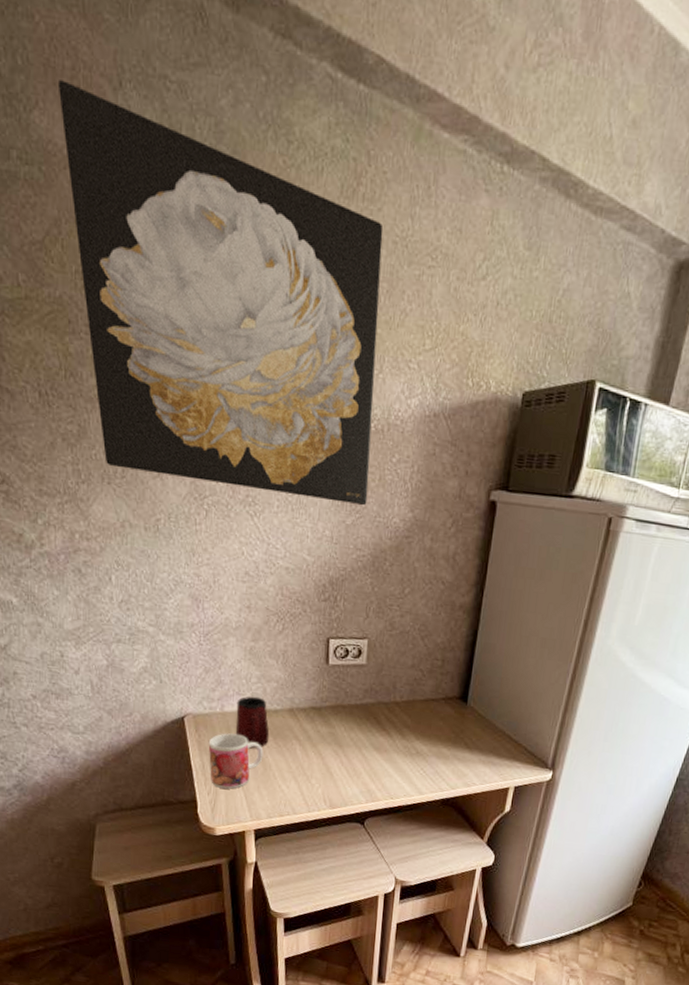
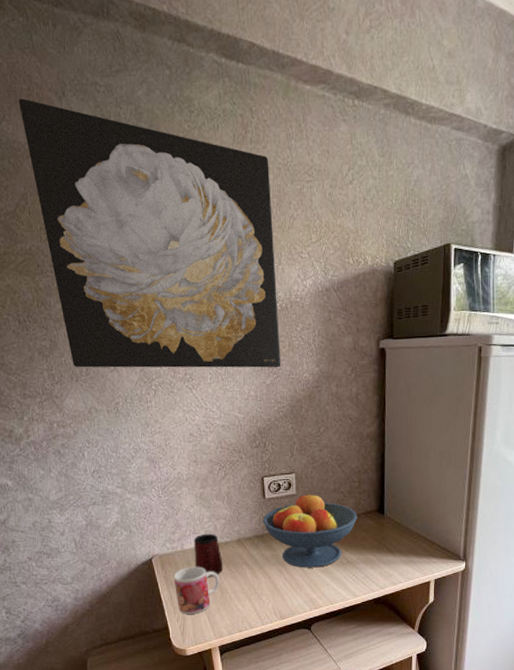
fruit bowl: none [322,664,435,755] -> present [262,492,357,568]

